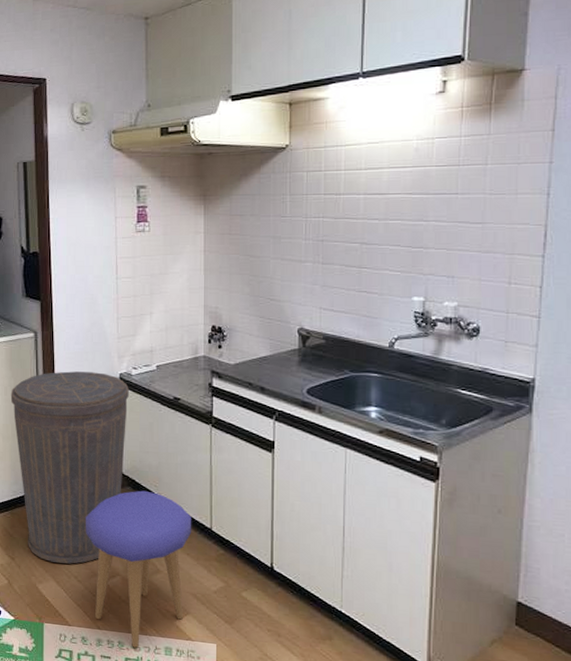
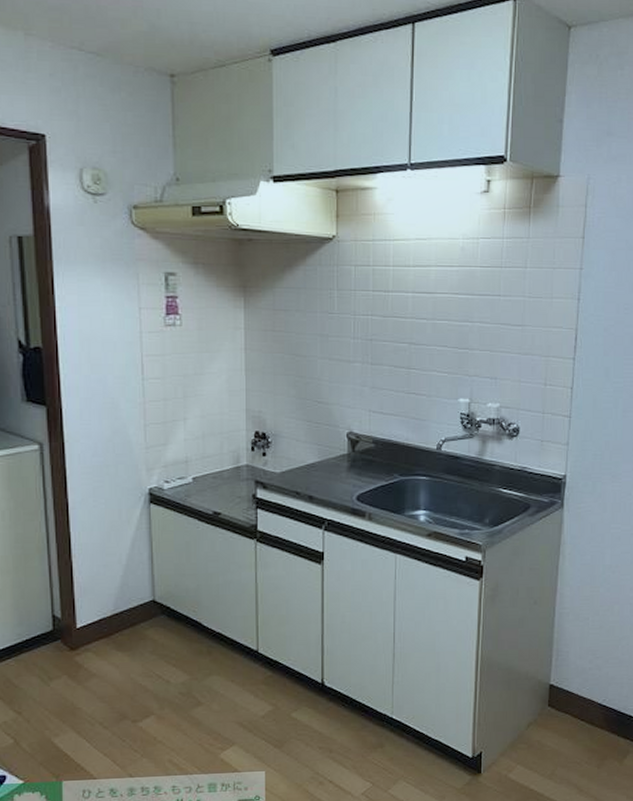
trash can: present [10,371,129,564] -> none [10,488,161,711]
stool: present [86,490,192,648] -> none [111,617,237,790]

